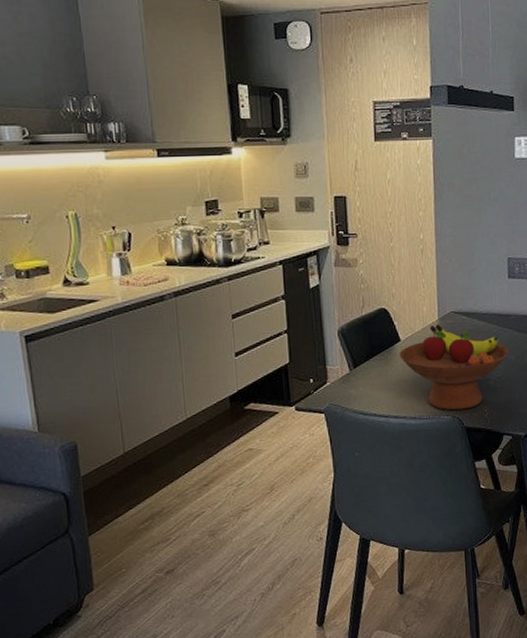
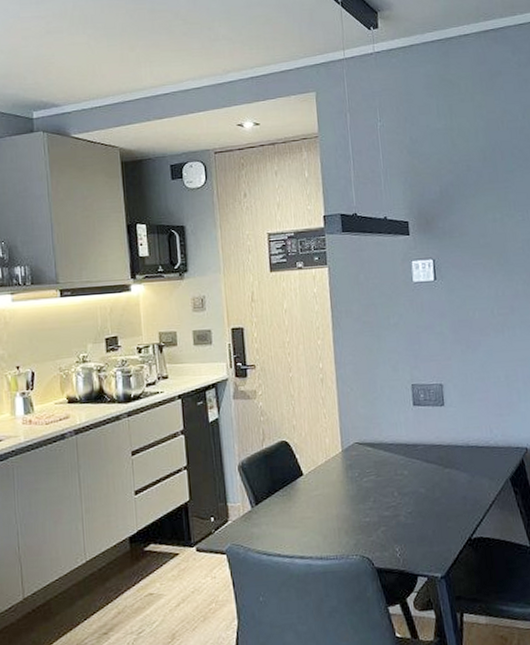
fruit bowl: present [399,324,509,411] -> none [302,456,419,550]

